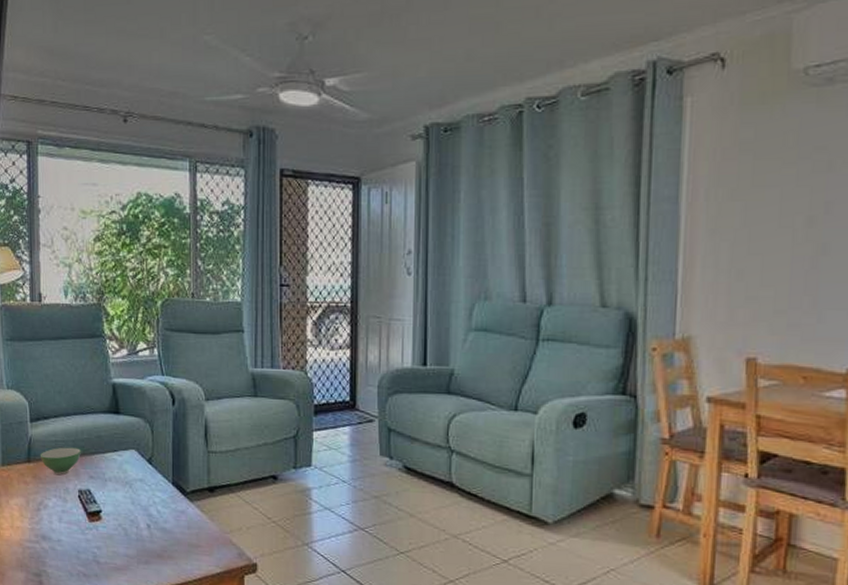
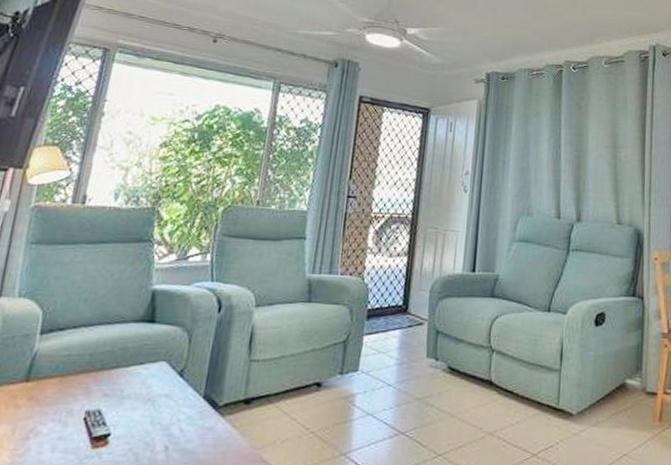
bowl: present [39,447,82,476] -> none [43,361,100,395]

